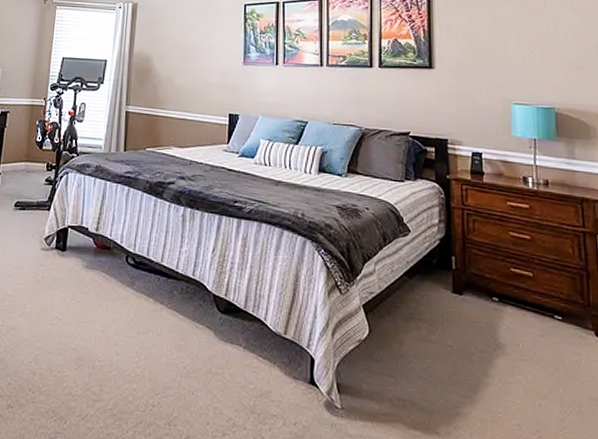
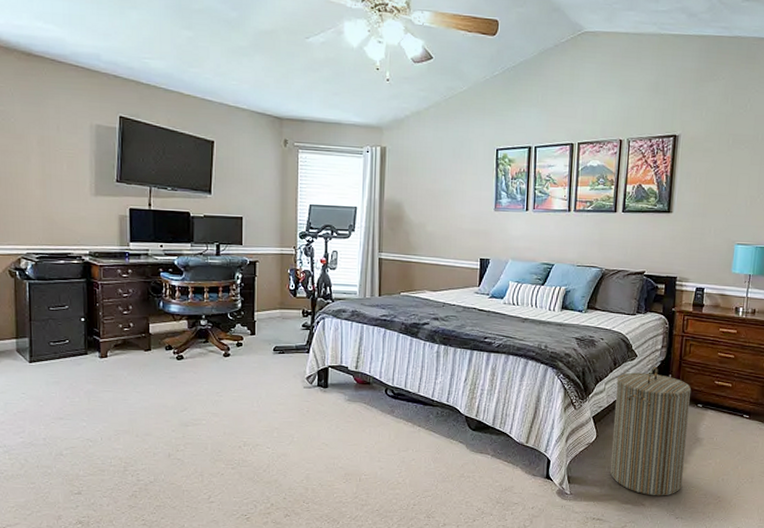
laundry hamper: none [388,244,485,423] -> present [610,366,692,496]

